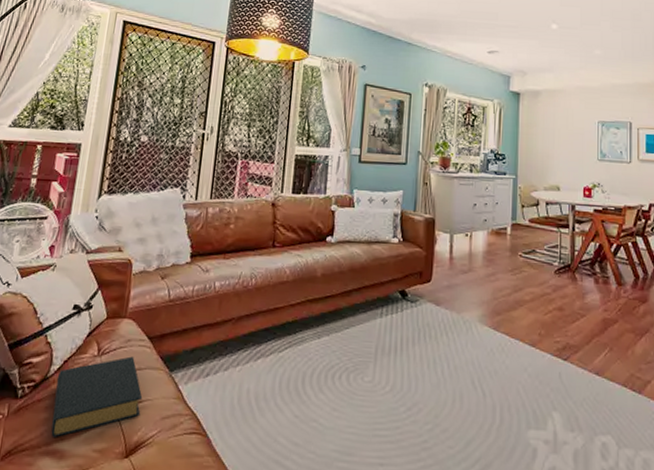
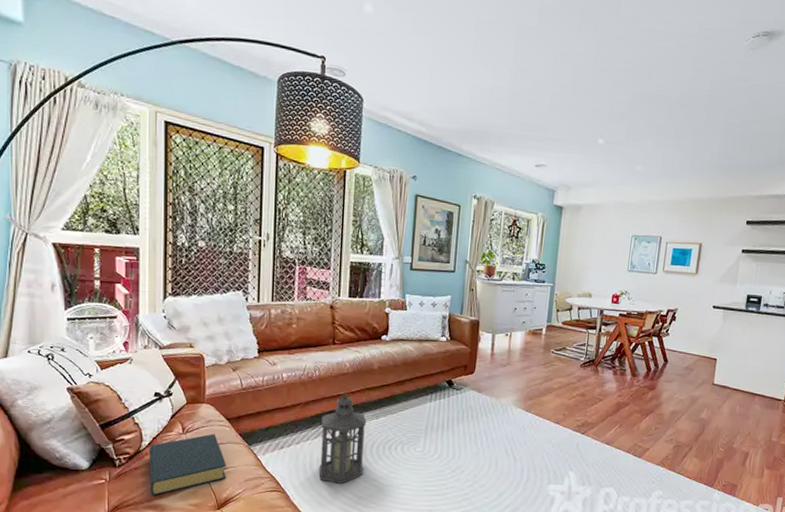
lantern: none [247,304,307,425] -> present [318,391,367,484]

